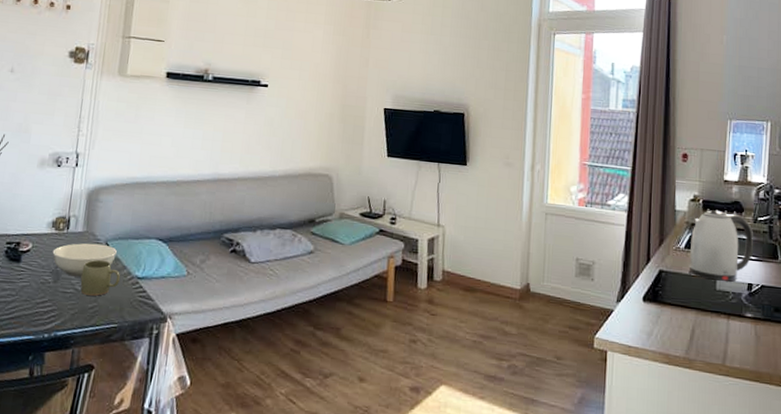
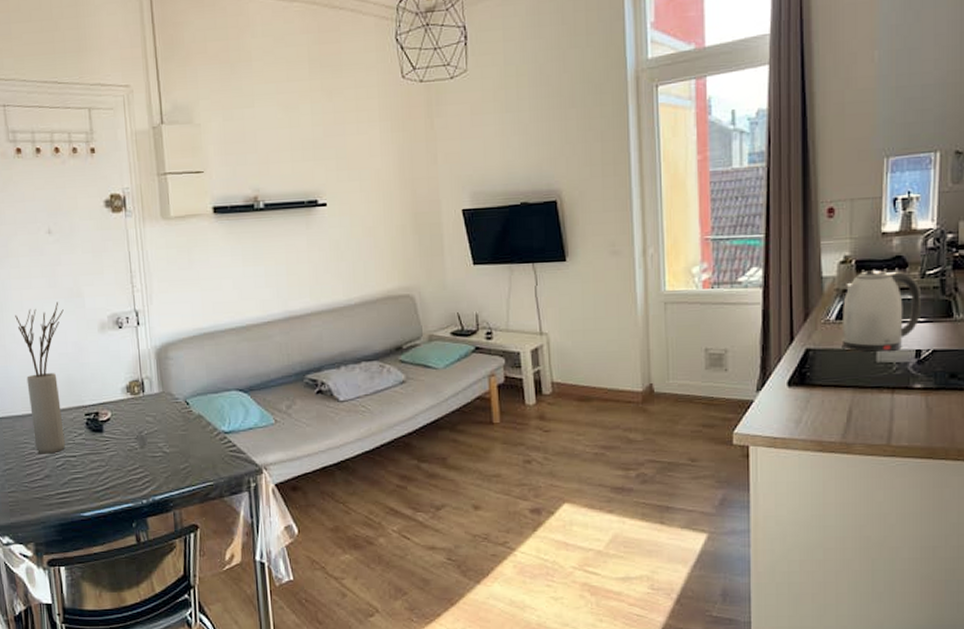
bowl: present [52,243,117,277] -> none [132,403,198,440]
mug: present [80,260,121,296] -> none [166,419,208,457]

